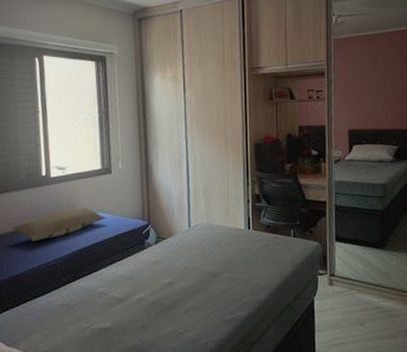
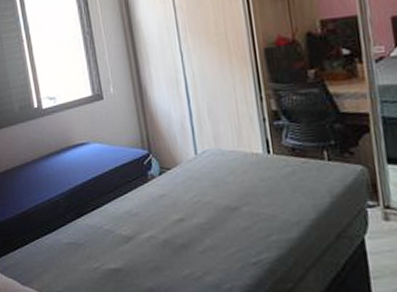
pillow: present [12,206,106,241] -> none [12,137,103,177]

